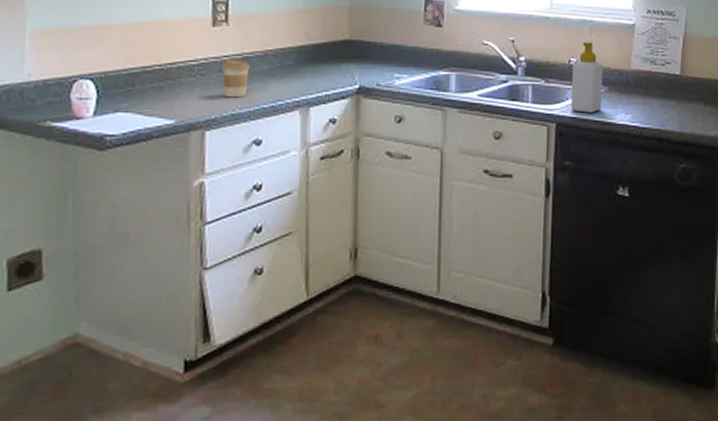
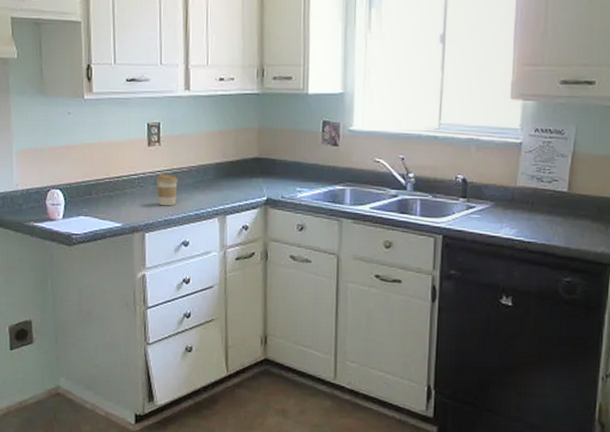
soap bottle: present [570,42,603,113] -> none [457,160,489,227]

